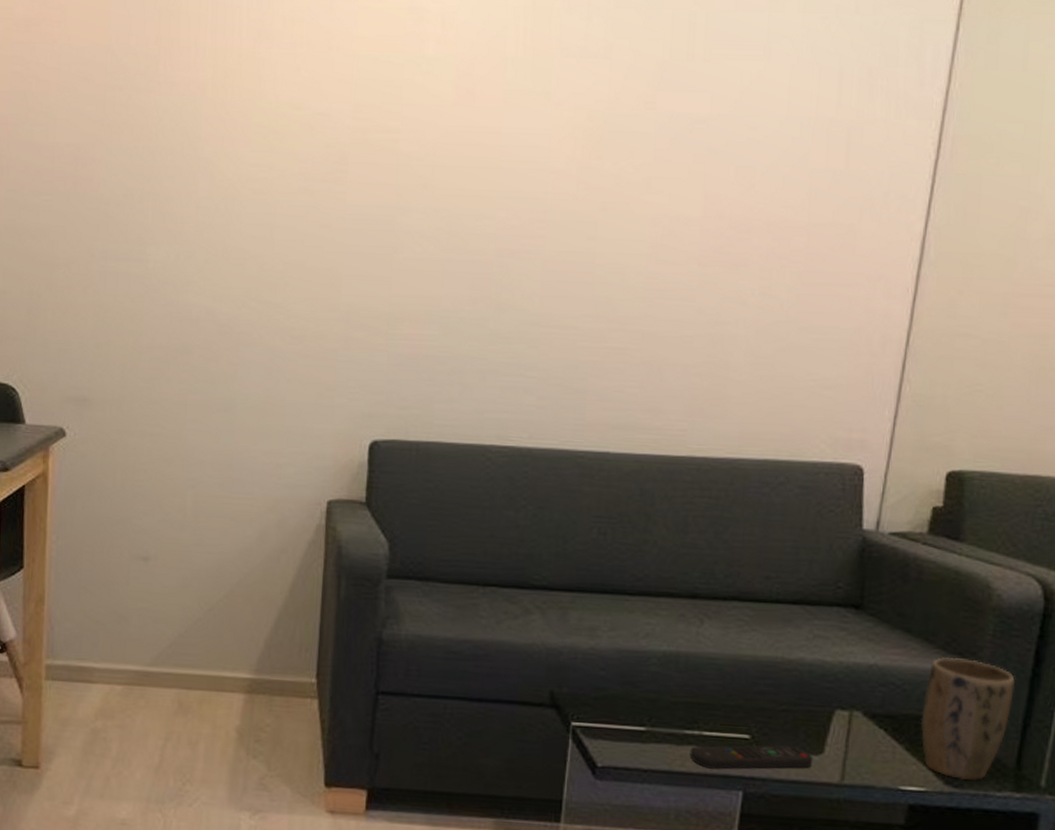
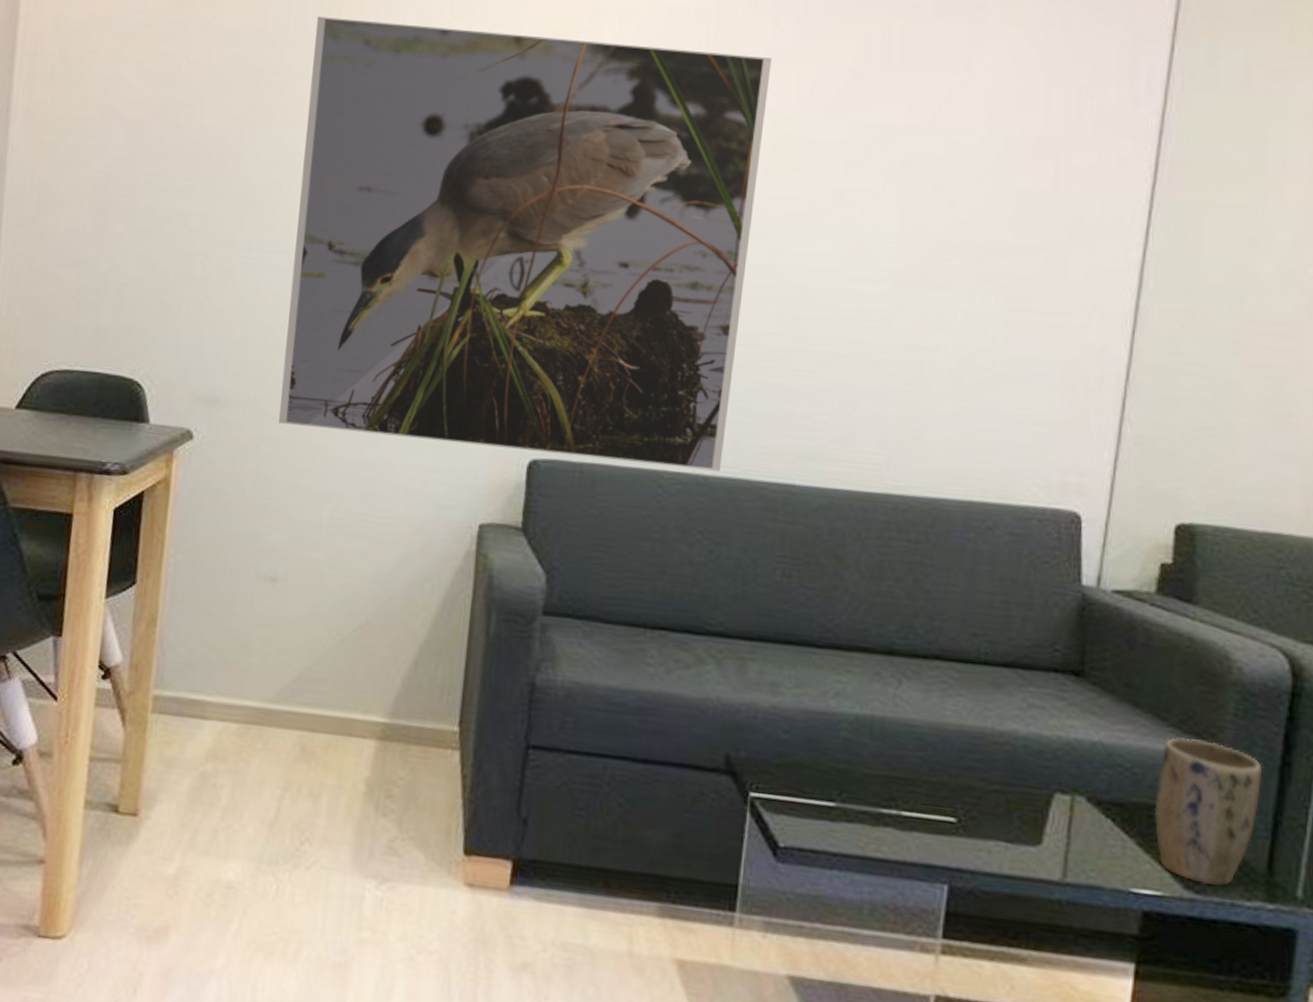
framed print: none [142,31,585,443] -> present [279,16,772,471]
remote control: present [689,745,813,769] -> none [886,828,1030,861]

